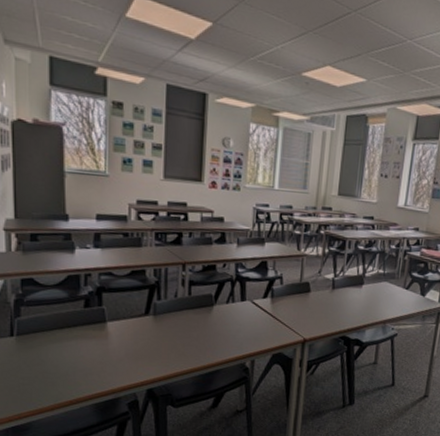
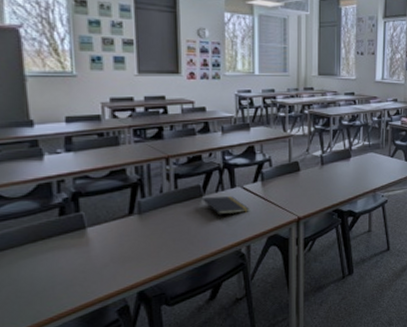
notepad: none [213,307,257,332] -> present [203,196,249,221]

